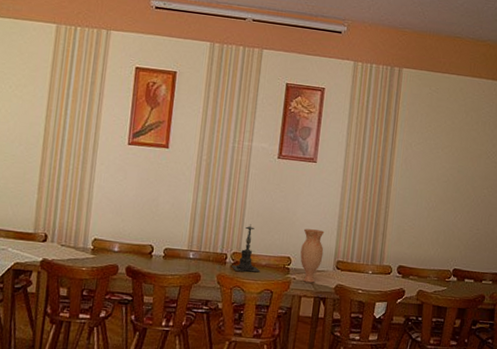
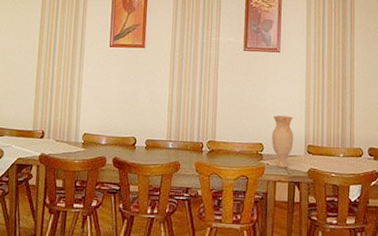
candle holder: present [232,224,261,272] -> none [208,113,235,159]

